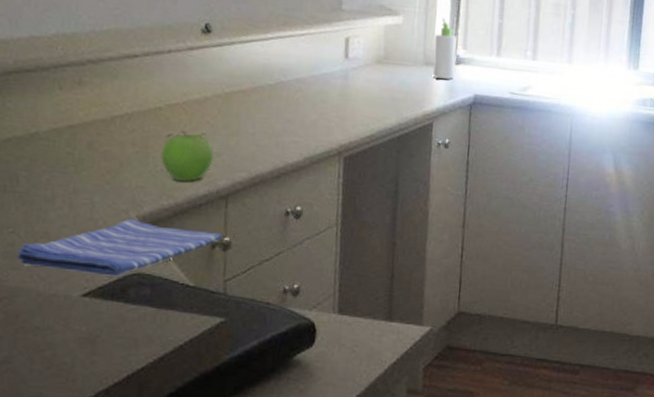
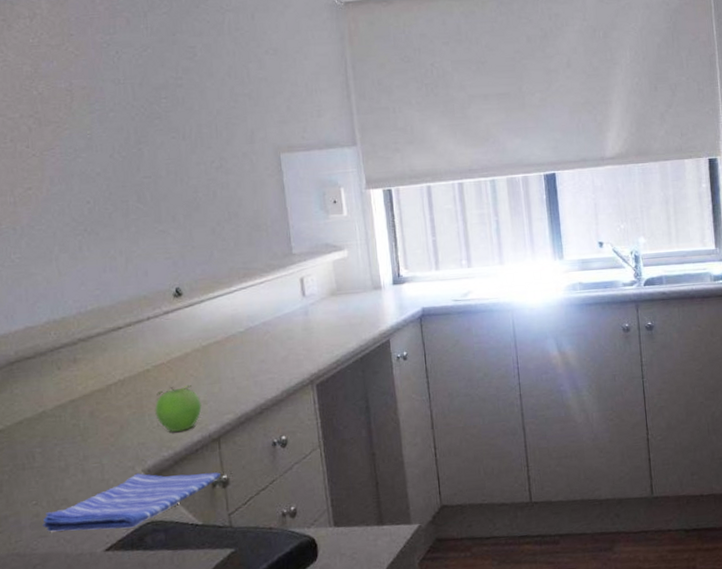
bottle: present [432,18,458,80] -> none [378,245,402,299]

